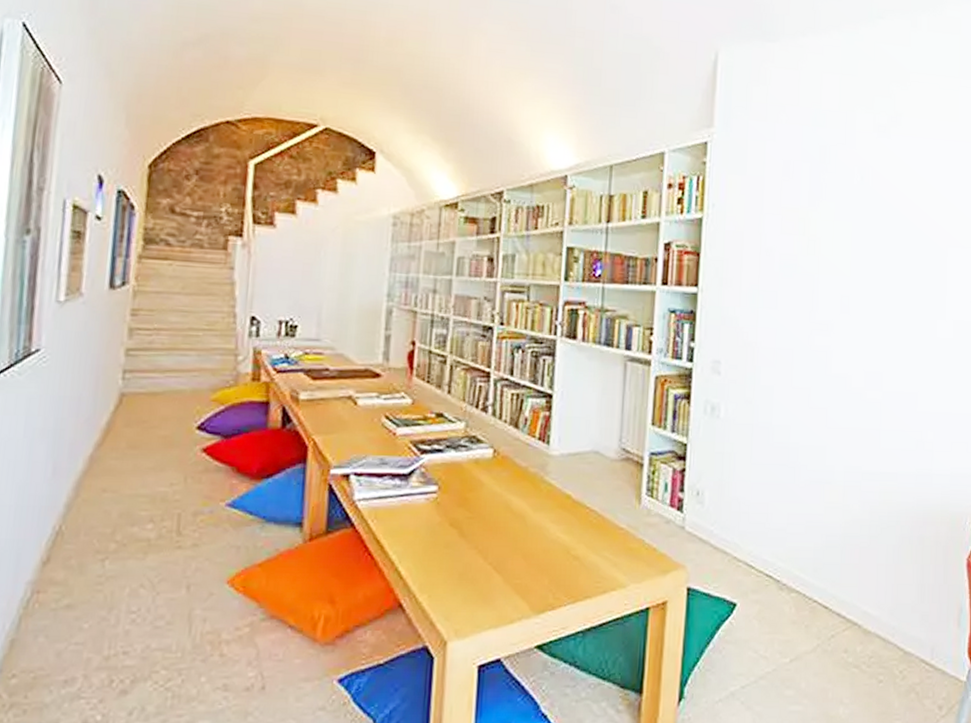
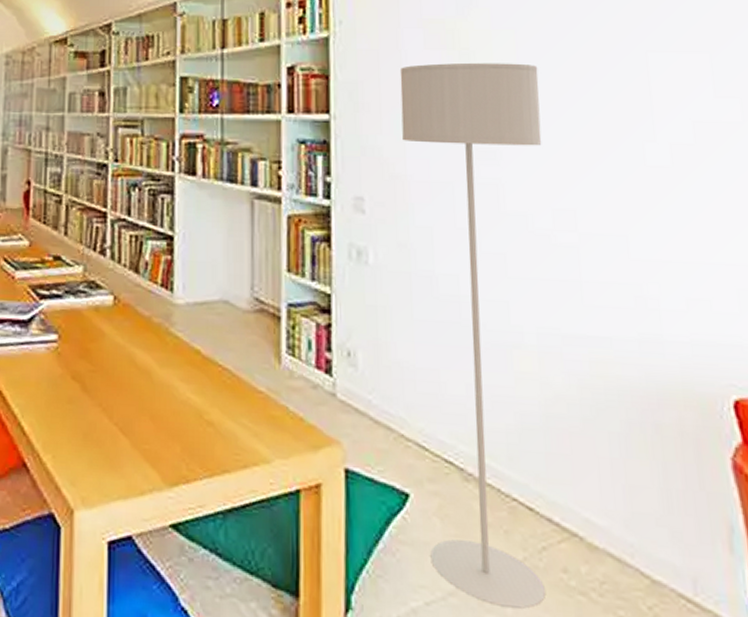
floor lamp: none [748,247,867,684] -> present [400,62,545,609]

